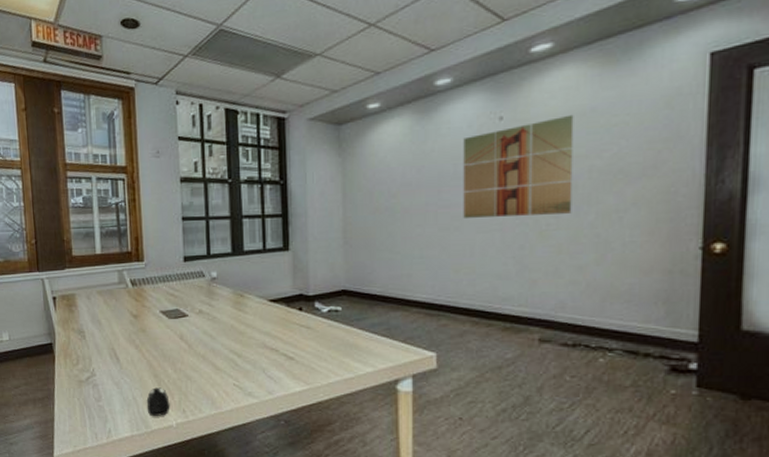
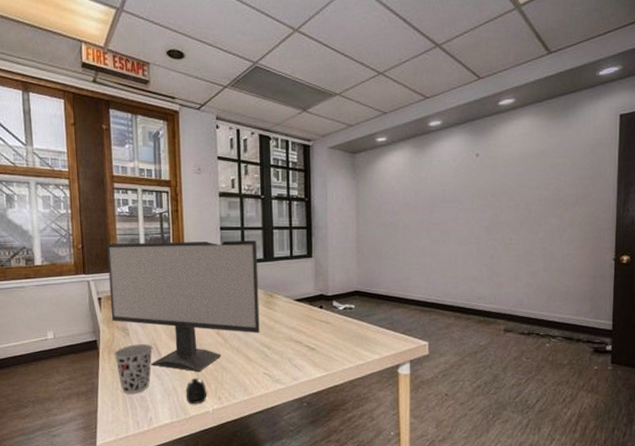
computer monitor: none [61,231,229,381] -> present [107,240,260,372]
cup: none [70,348,111,403] -> present [114,344,153,395]
wall art: present [463,114,574,218] -> none [449,155,529,233]

